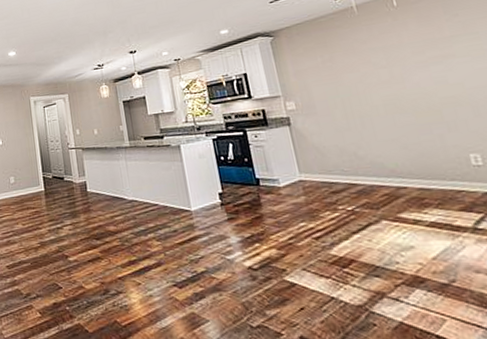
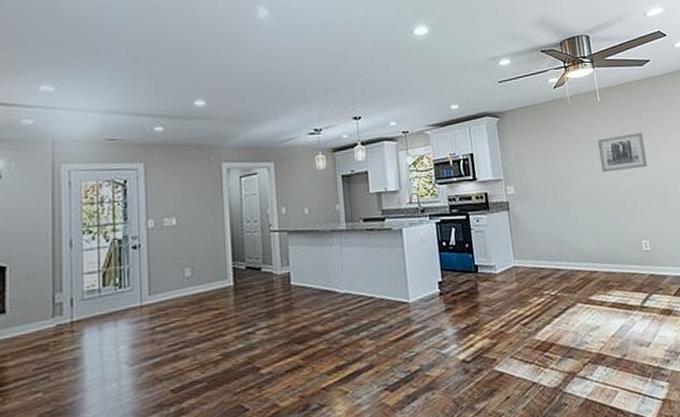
wall art: none [396,33,472,82] -> present [597,132,648,173]

